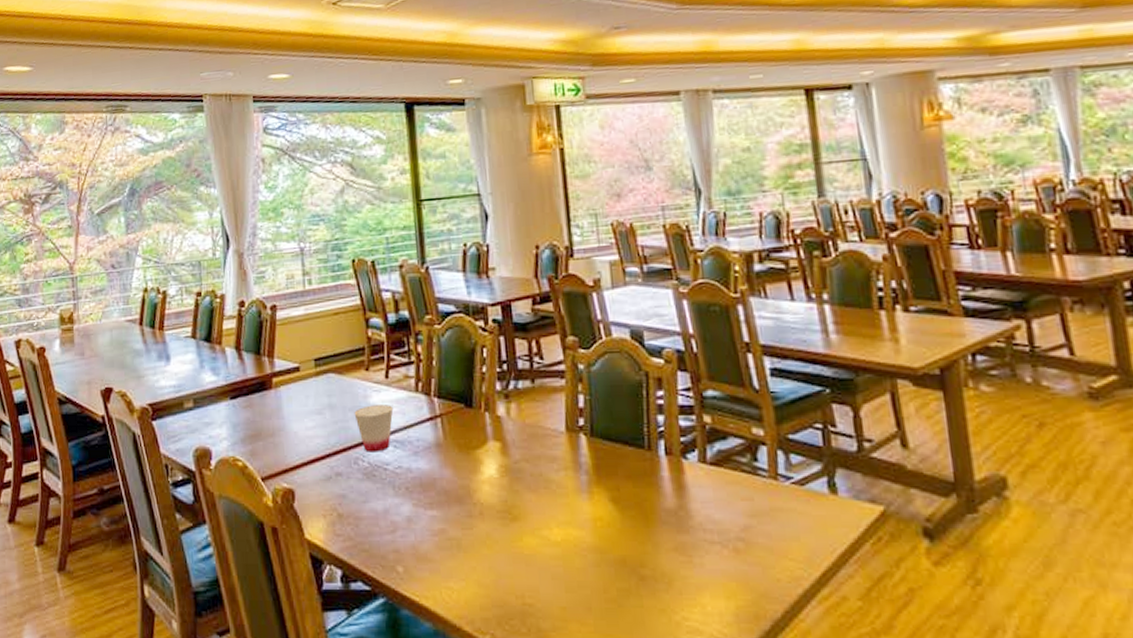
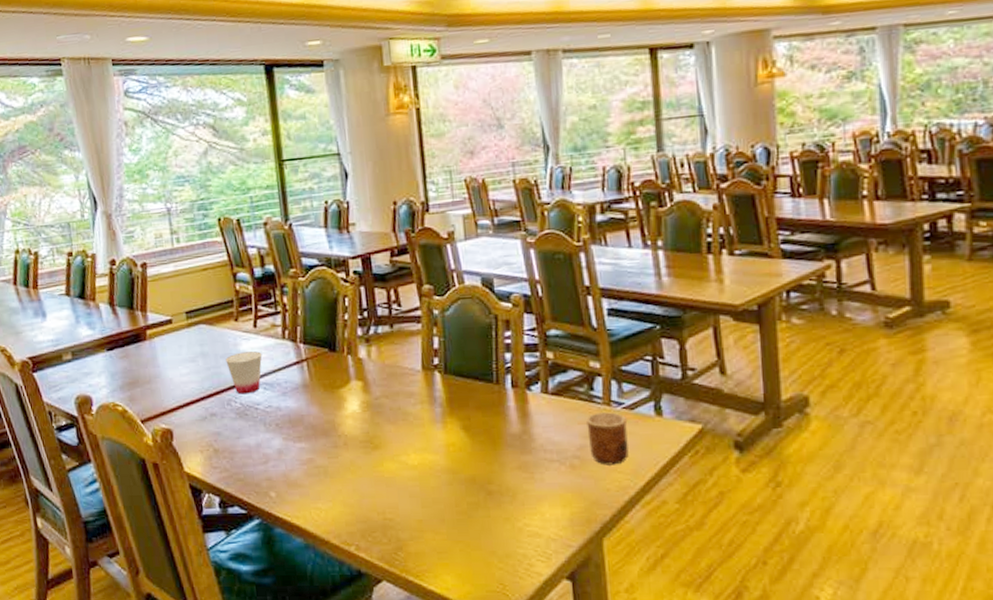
cup: none [750,487,801,551] -> present [586,412,629,465]

